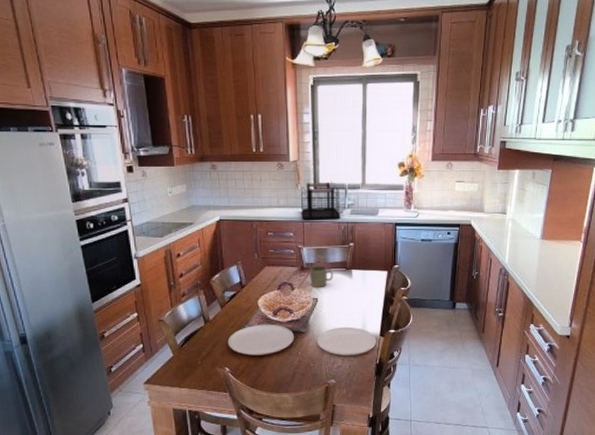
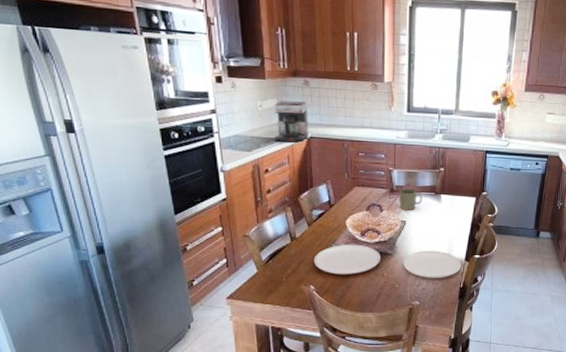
coffee maker: none [183,186,218,226] -> present [274,101,309,143]
dish rack: present [301,182,341,220] -> none [394,105,434,144]

